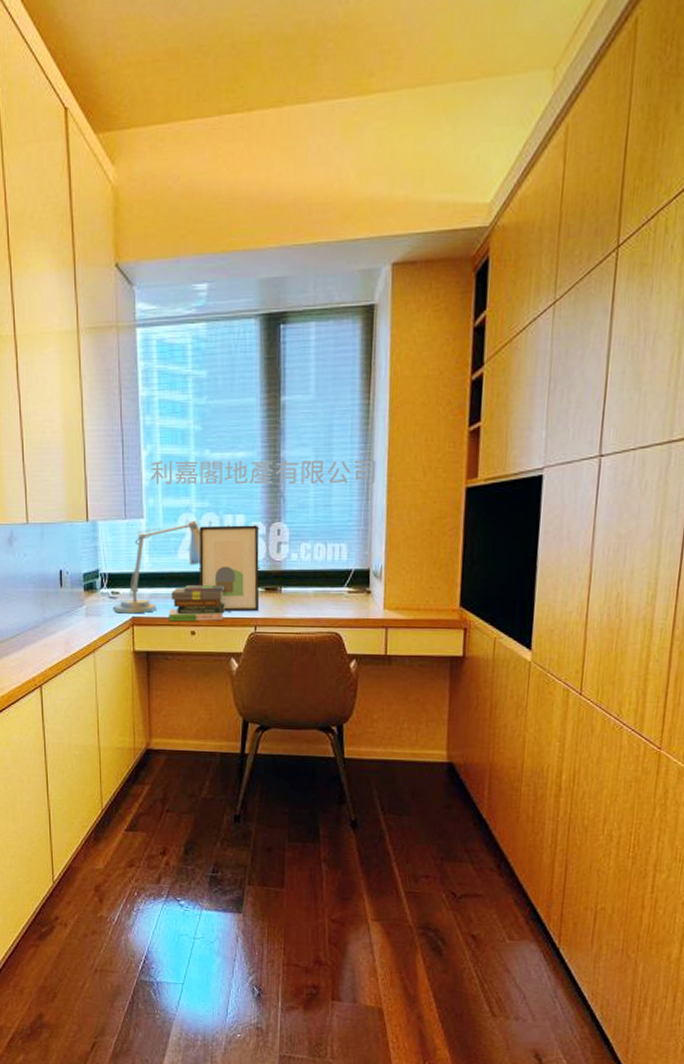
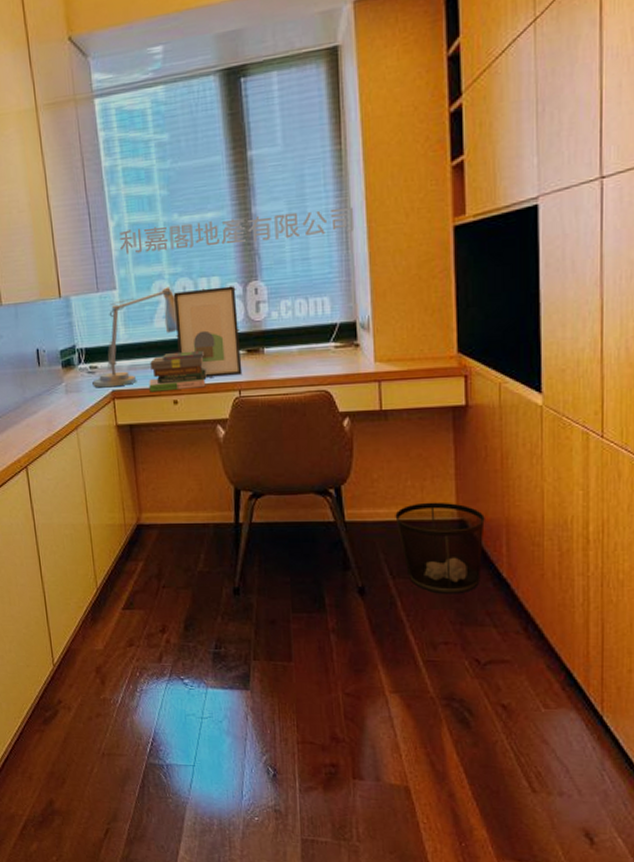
waste bin: none [390,744,471,831] -> present [395,502,485,594]

